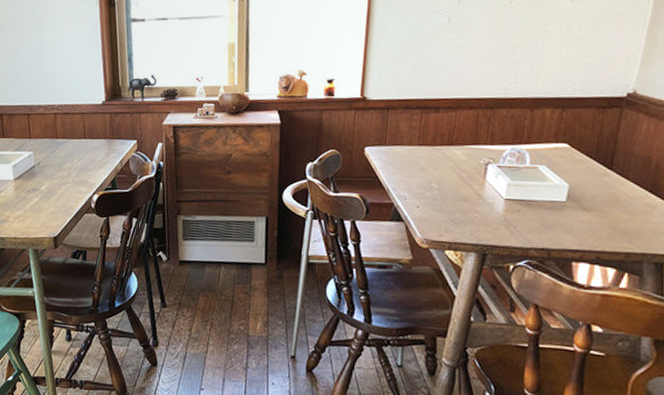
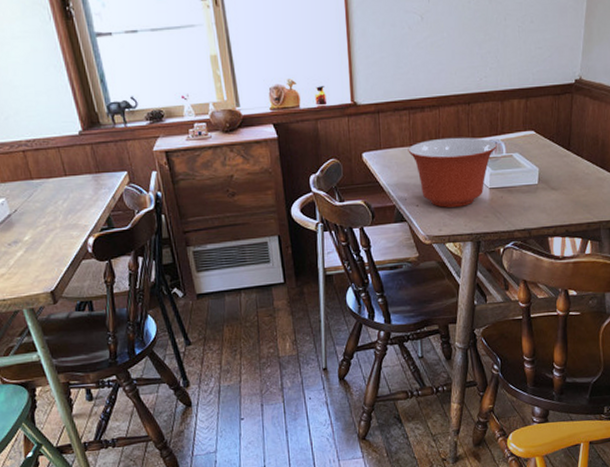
mixing bowl: none [415,141,520,215] -> present [408,137,497,208]

